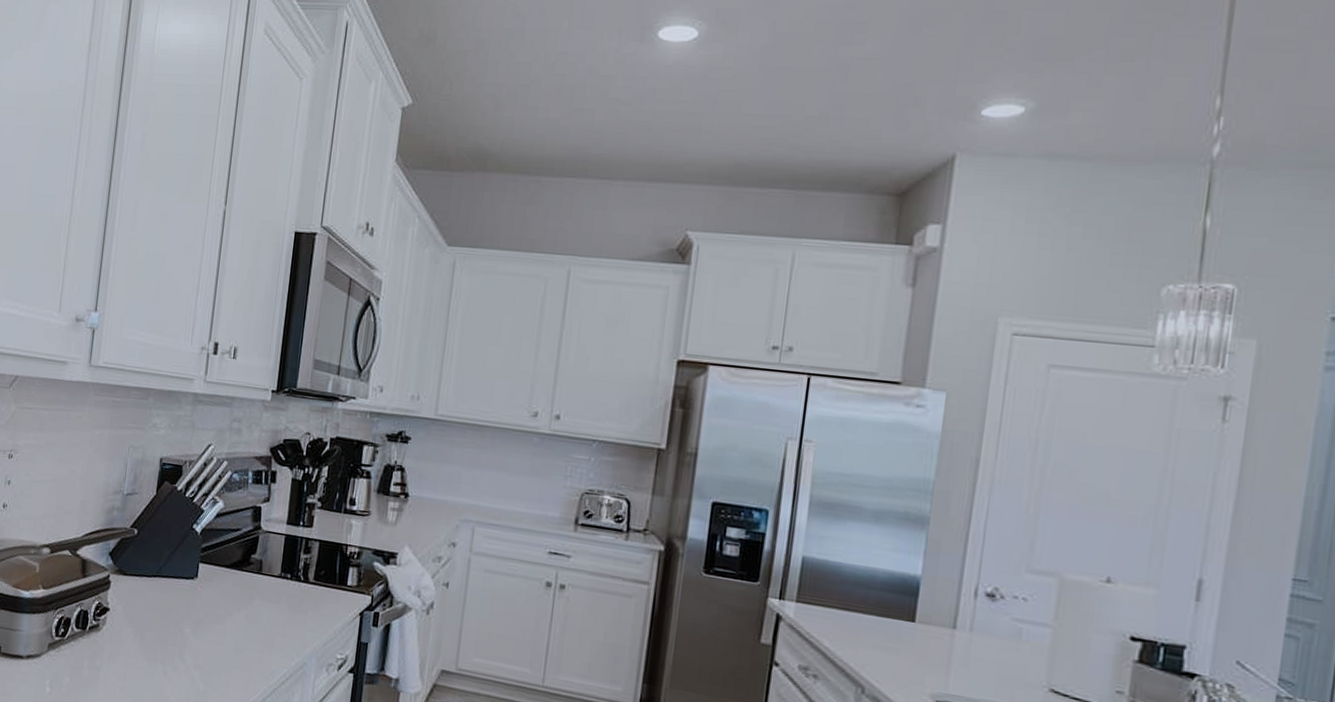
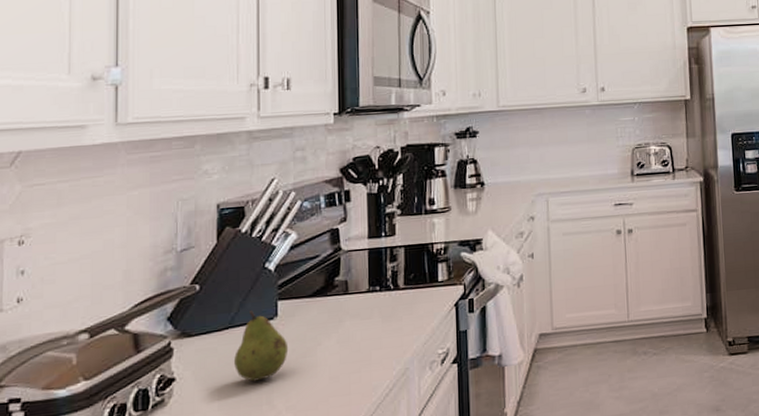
fruit: none [156,566,203,633] -> present [234,311,289,382]

